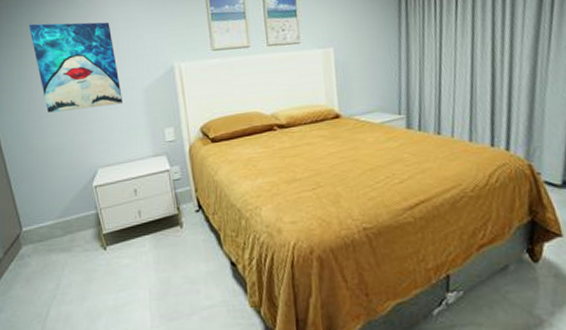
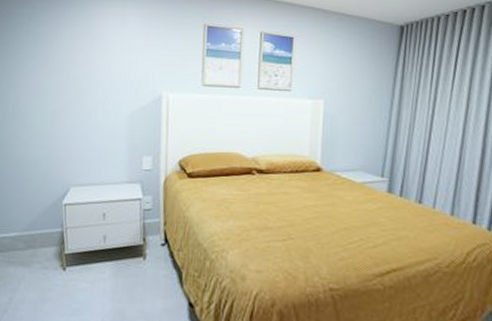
wall art: present [29,22,123,113] -> none [26,35,107,126]

